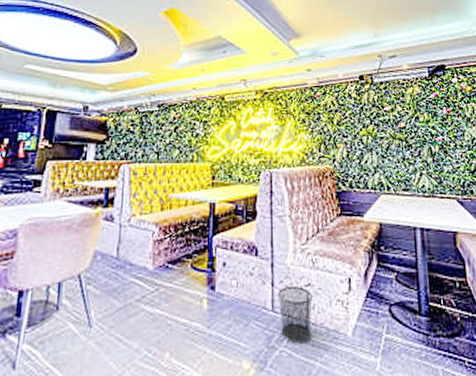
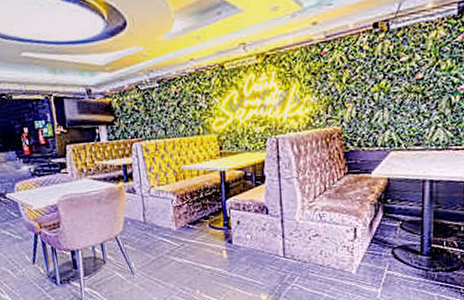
waste bin: present [278,285,313,344] -> none [288,236,320,281]

